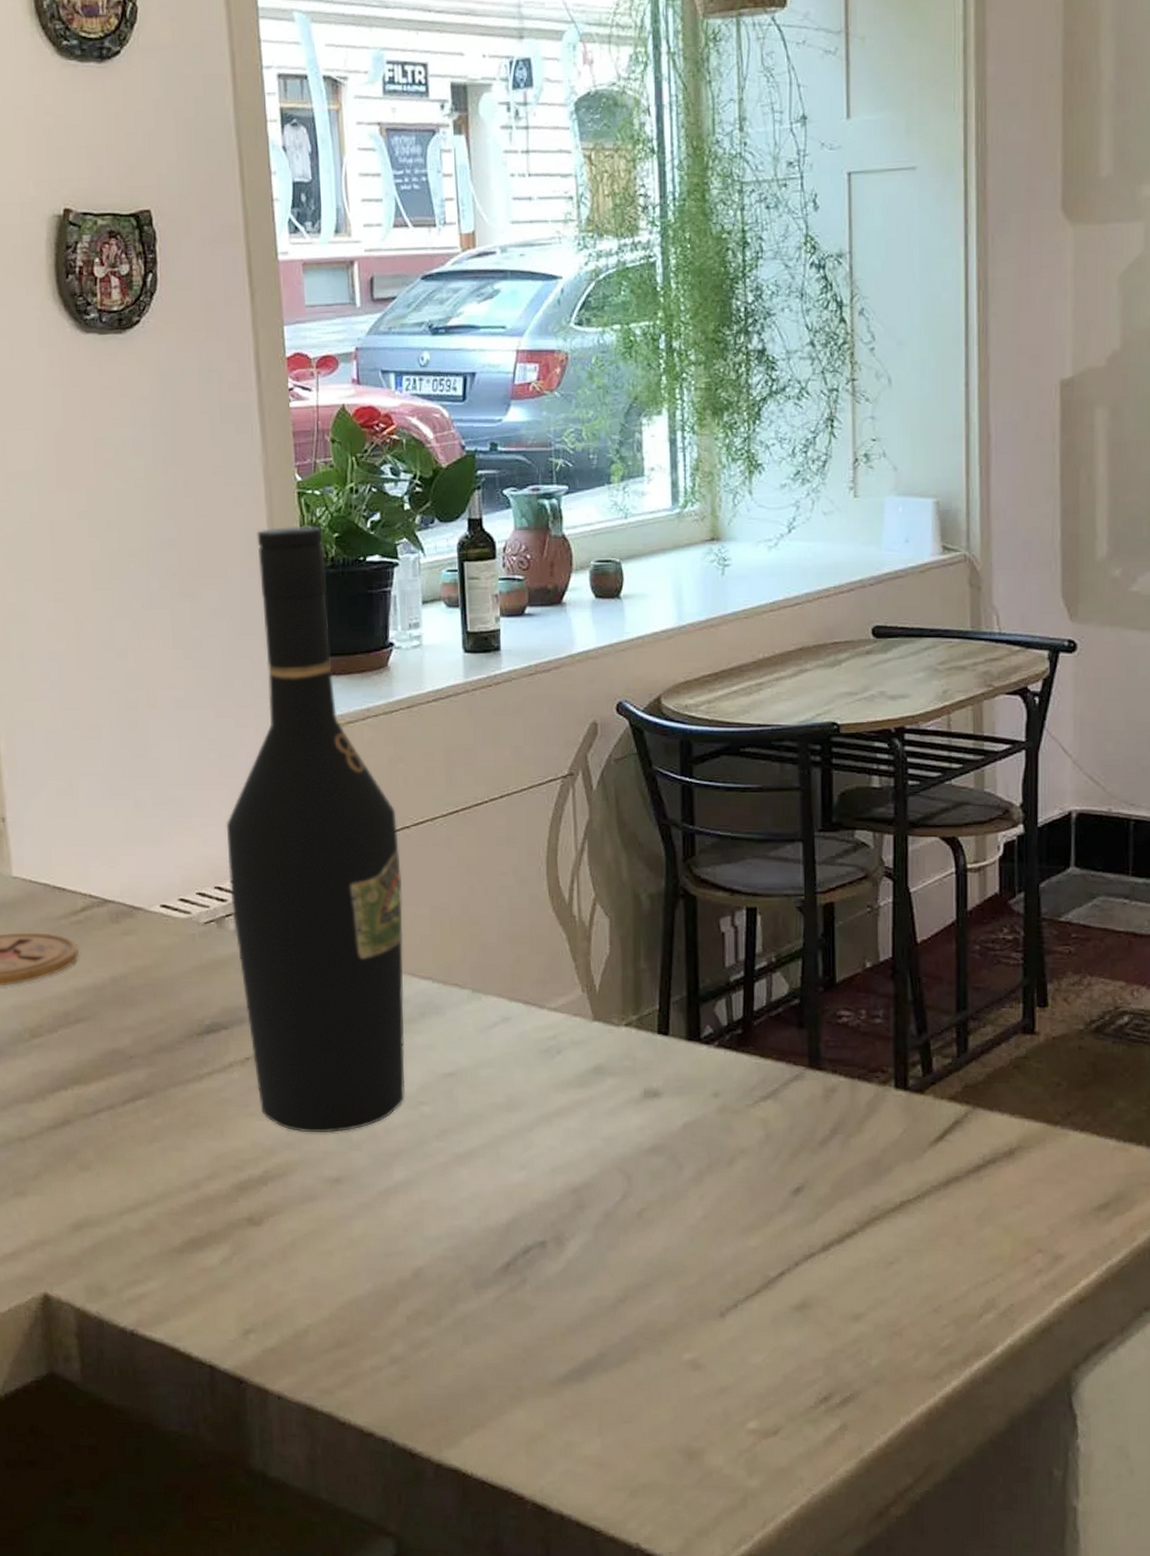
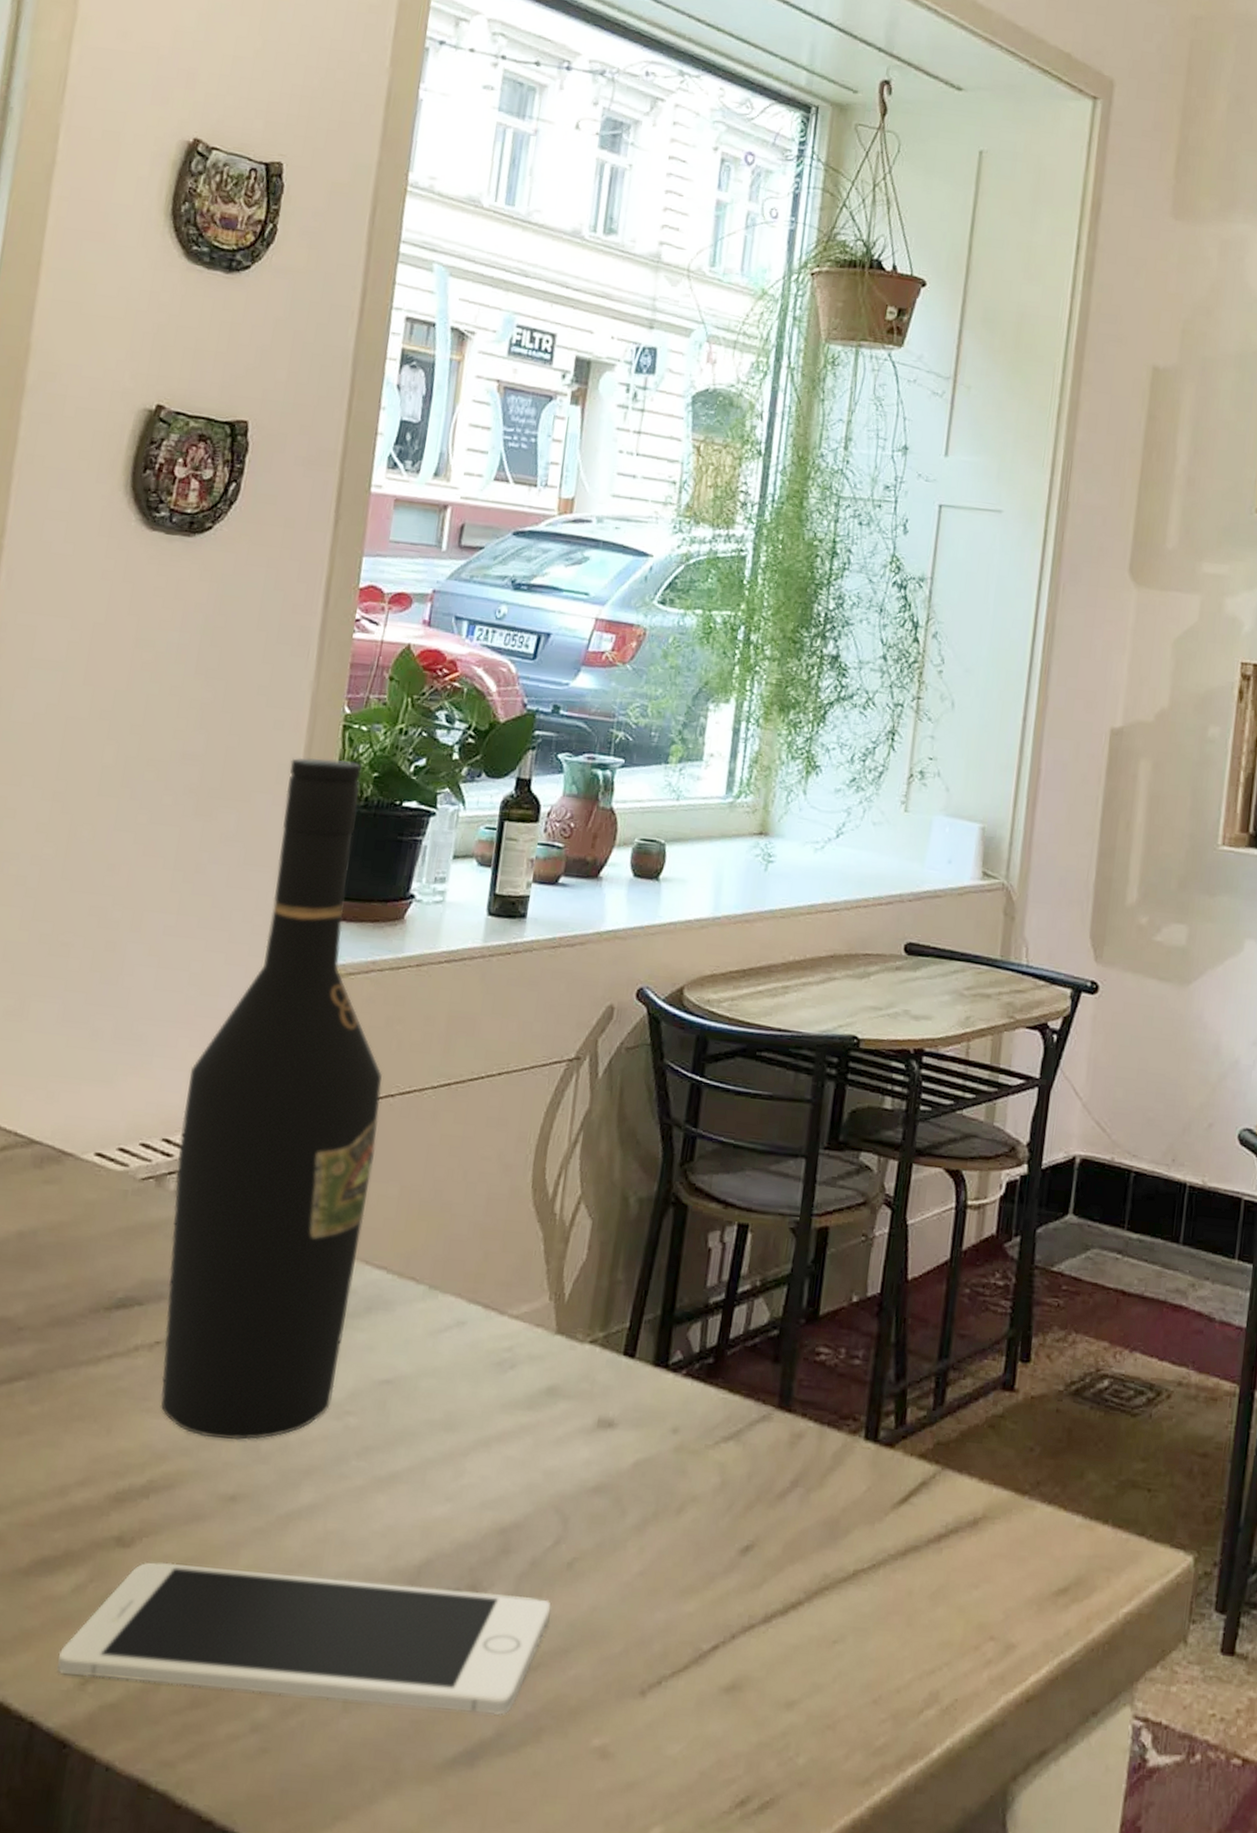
cell phone: none [220,1235,629,1339] -> present [56,1562,552,1715]

